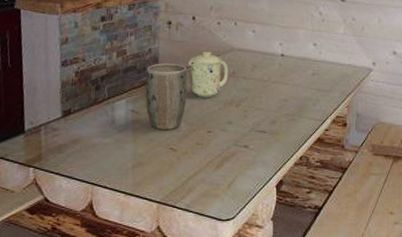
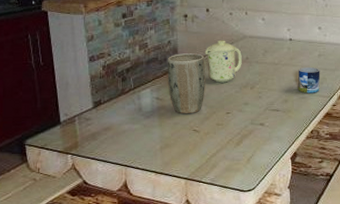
mug: none [287,85,313,116] -> present [297,66,320,94]

